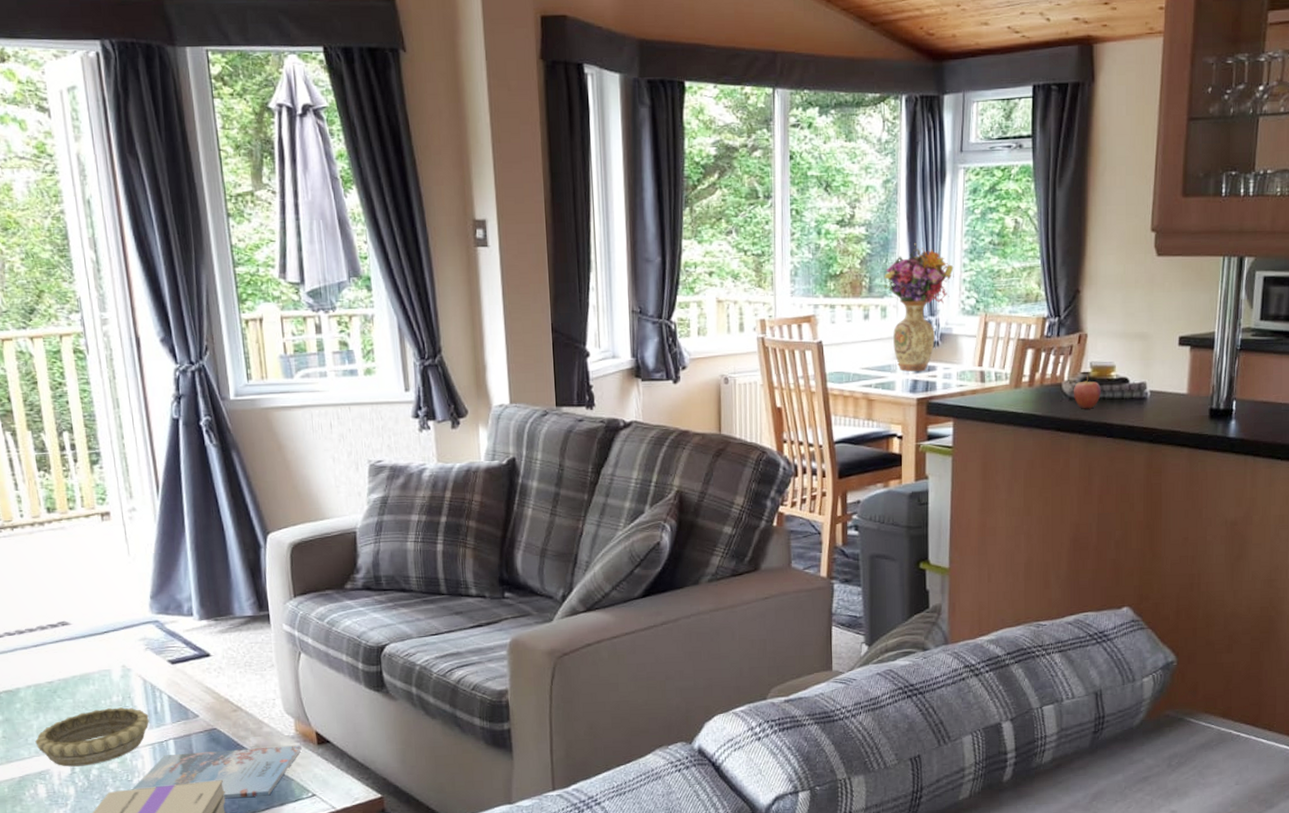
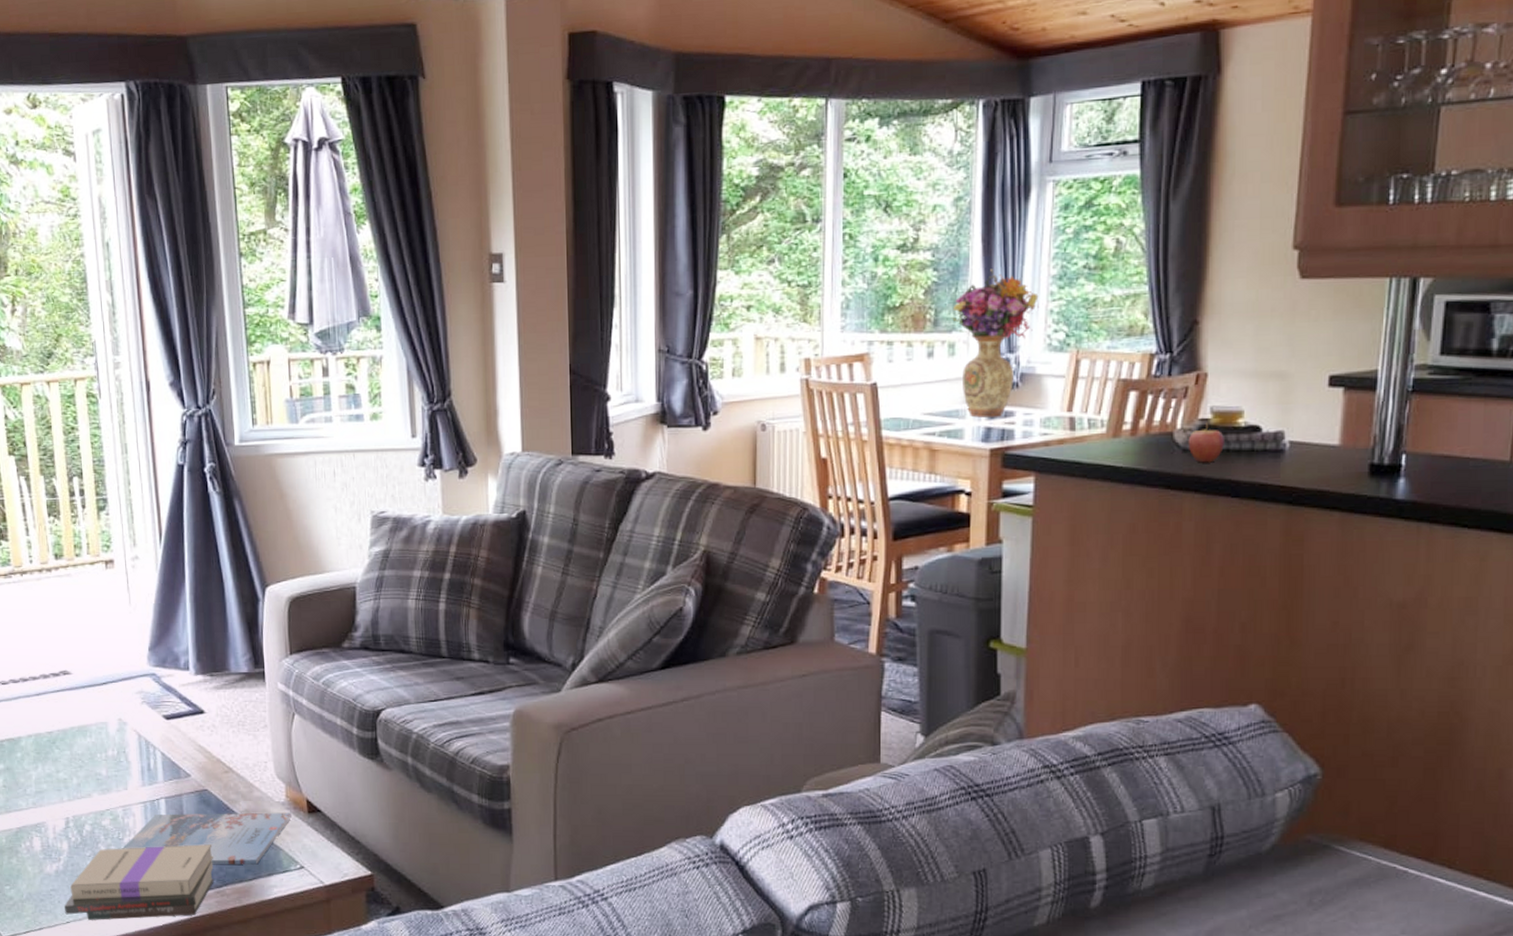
decorative bowl: present [35,707,149,767] -> none [33,762,142,821]

